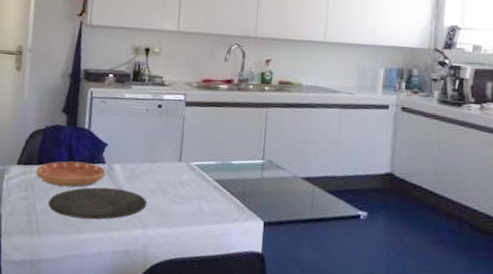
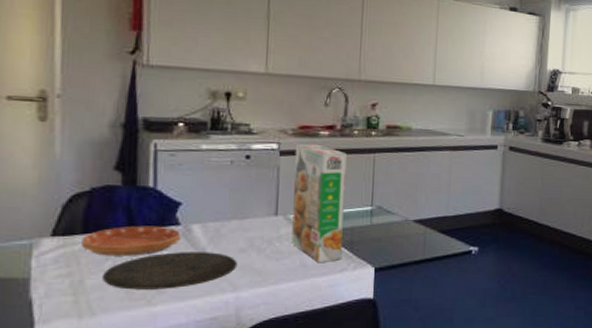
cereal box: none [191,96,242,211] -> present [291,144,347,263]

